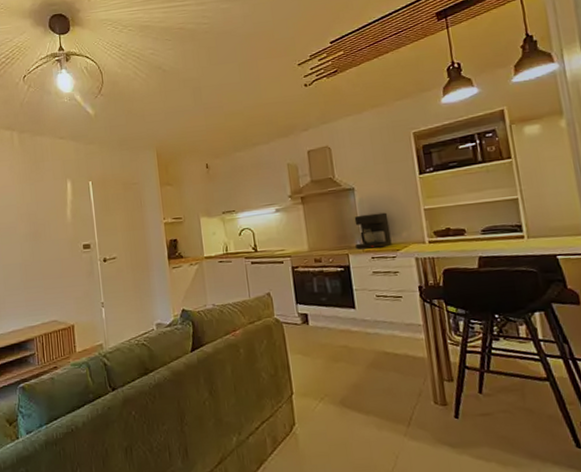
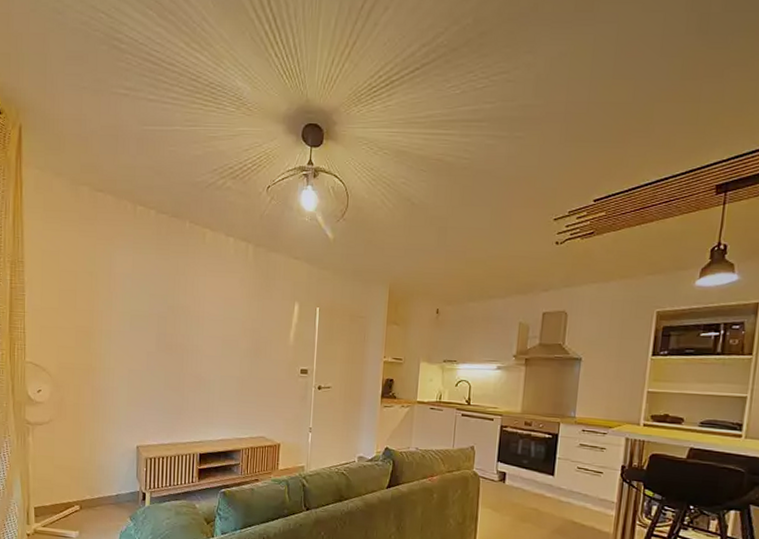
coffee maker: present [354,212,392,250] -> none [569,386,609,423]

